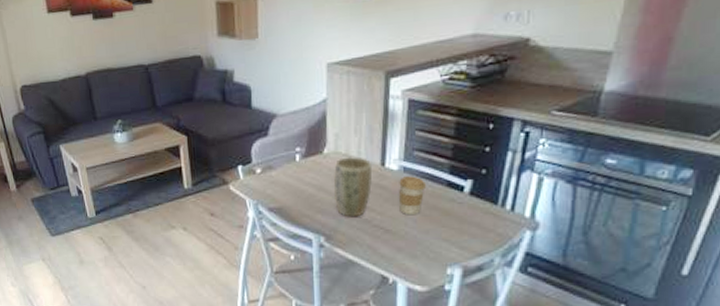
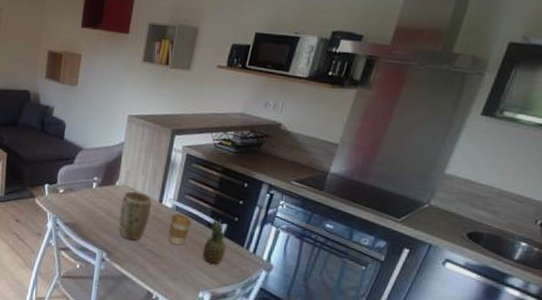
fruit: none [445,174,475,232] -> present [202,218,226,265]

